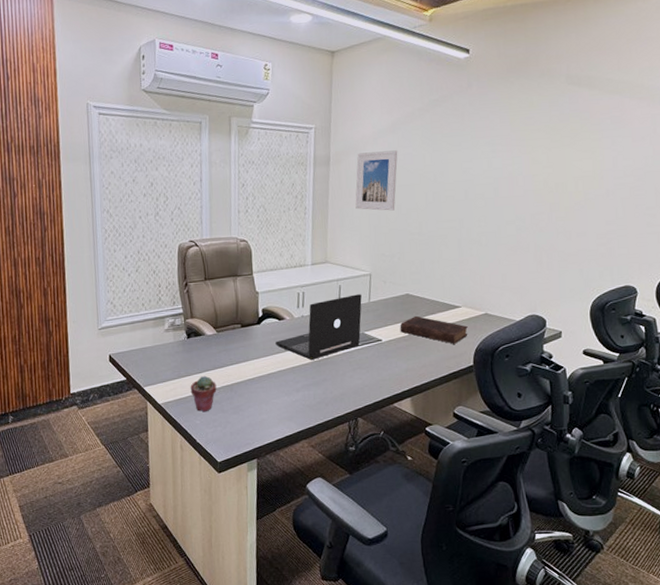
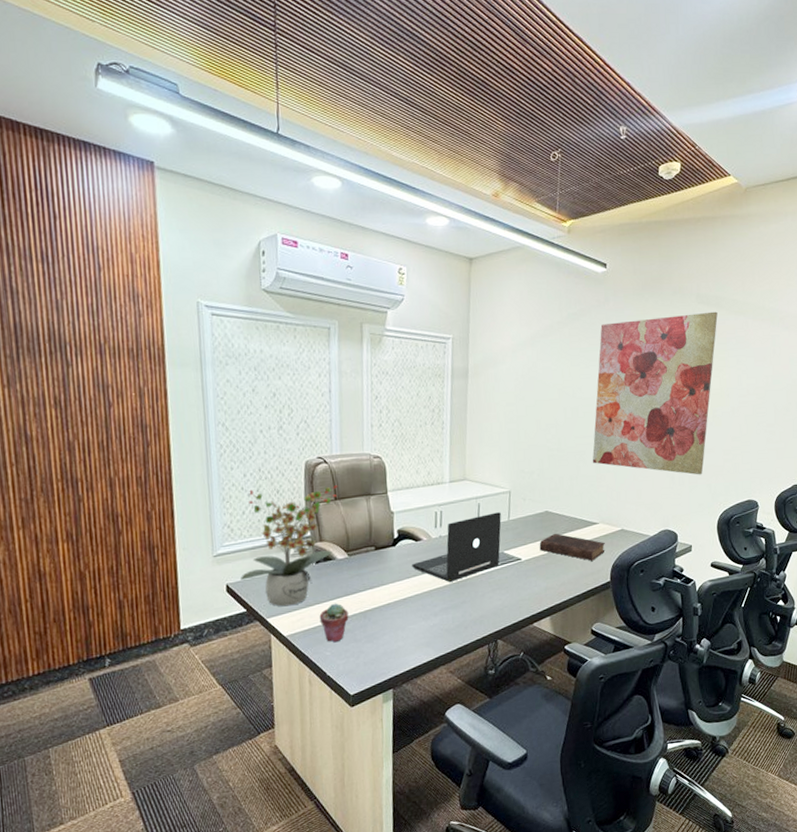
potted plant: none [122,266,208,377] -> present [241,484,338,607]
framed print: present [355,150,398,211] -> none [494,364,537,426]
wall art: none [454,92,590,260] -> present [592,311,718,475]

